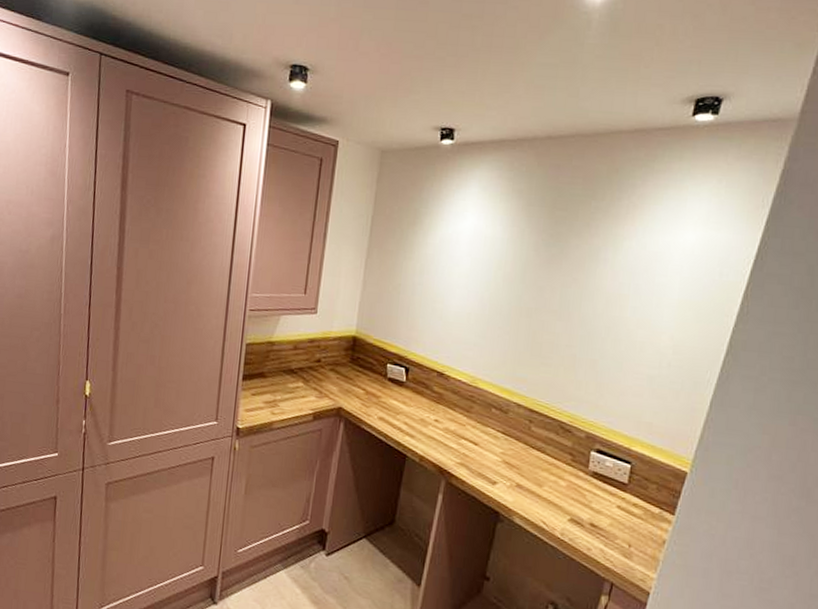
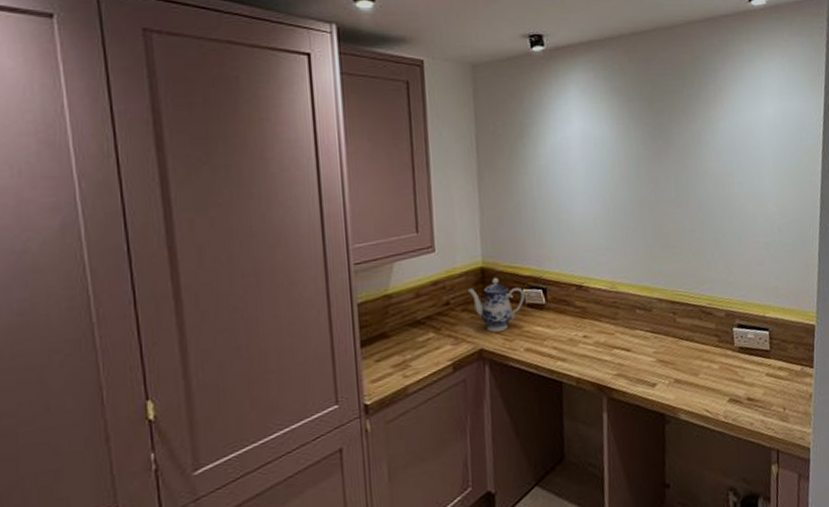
teapot: none [338,347,389,397] -> present [467,277,525,332]

